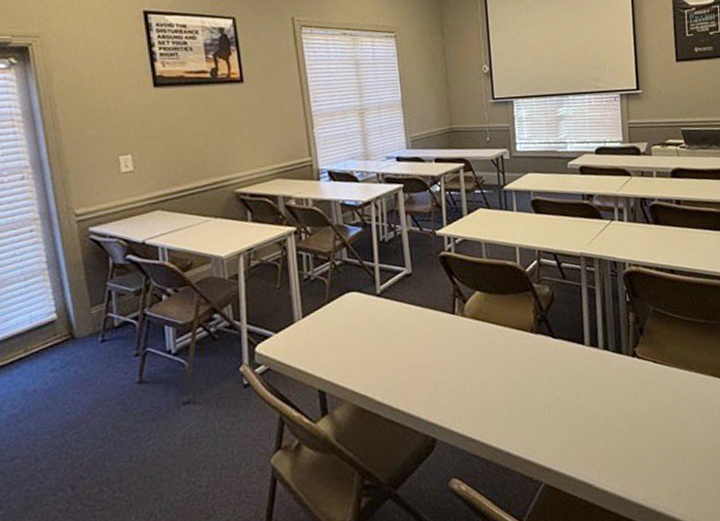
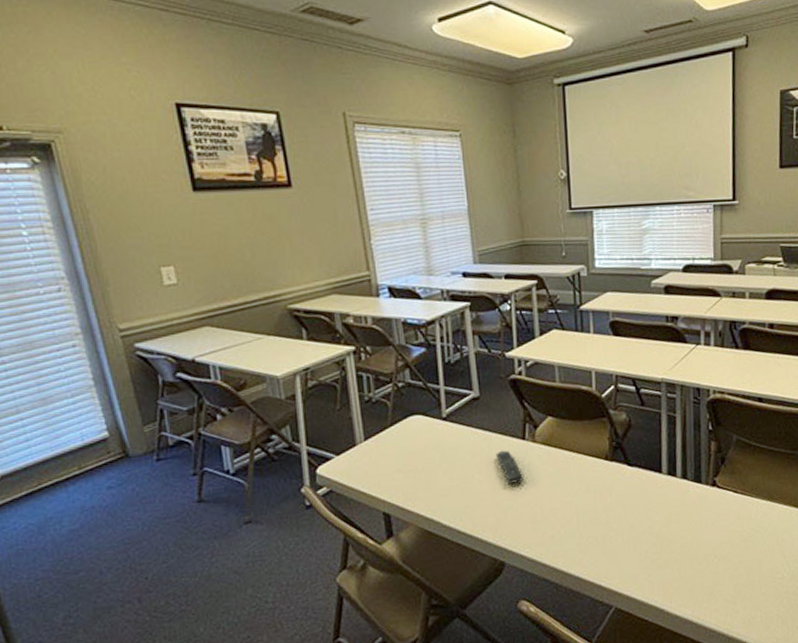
remote control: none [427,324,454,358] -> present [495,450,524,484]

